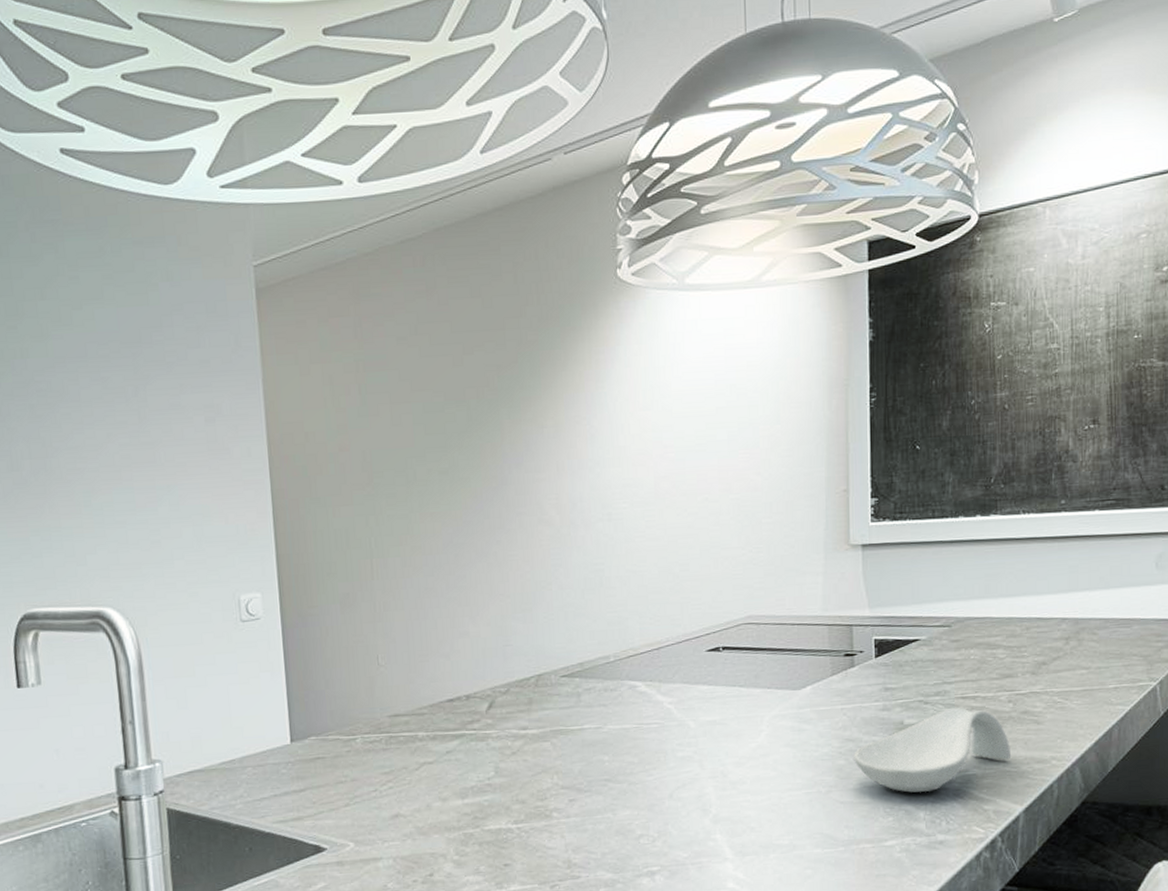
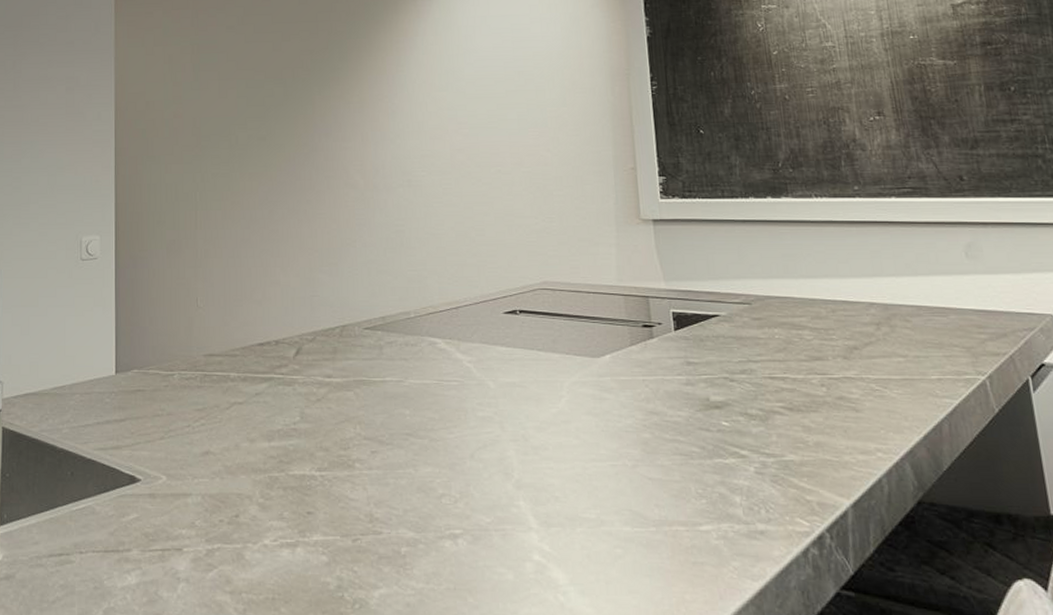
spoon rest: present [854,707,1012,793] -> none [659,387,831,476]

